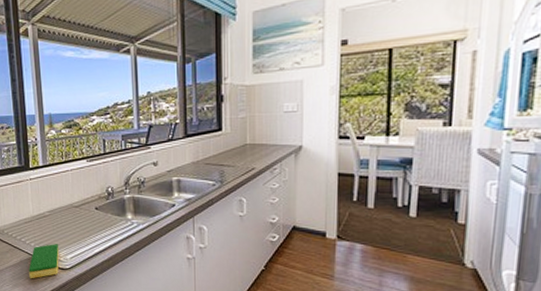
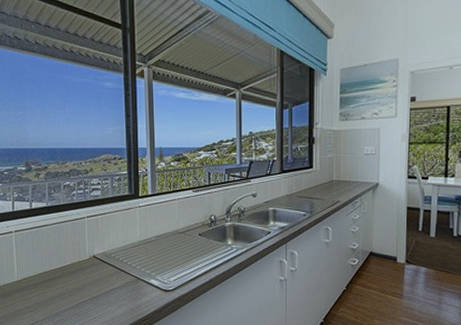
dish sponge: present [28,244,60,279] -> none [133,267,164,300]

